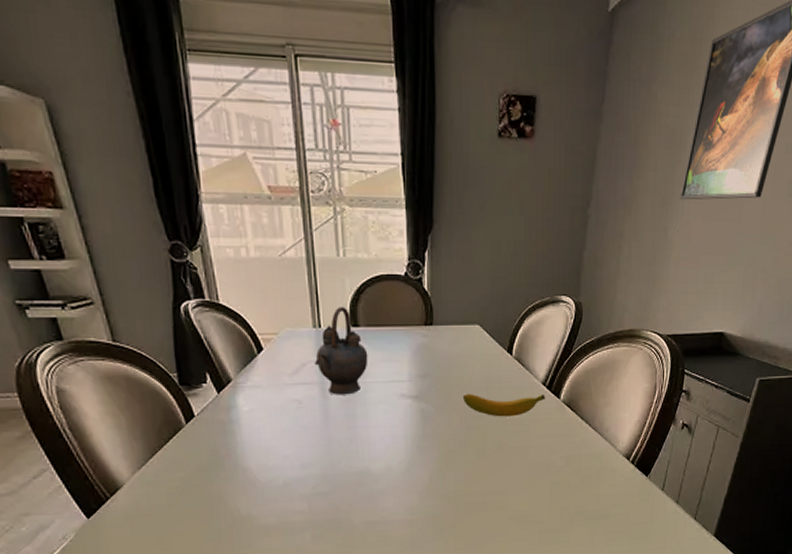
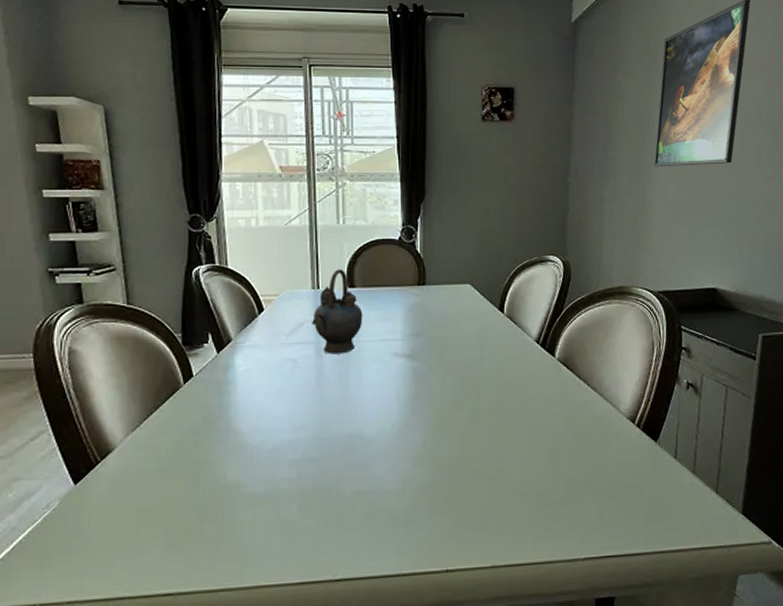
banana: present [463,393,545,417] -> none [456,351,540,376]

